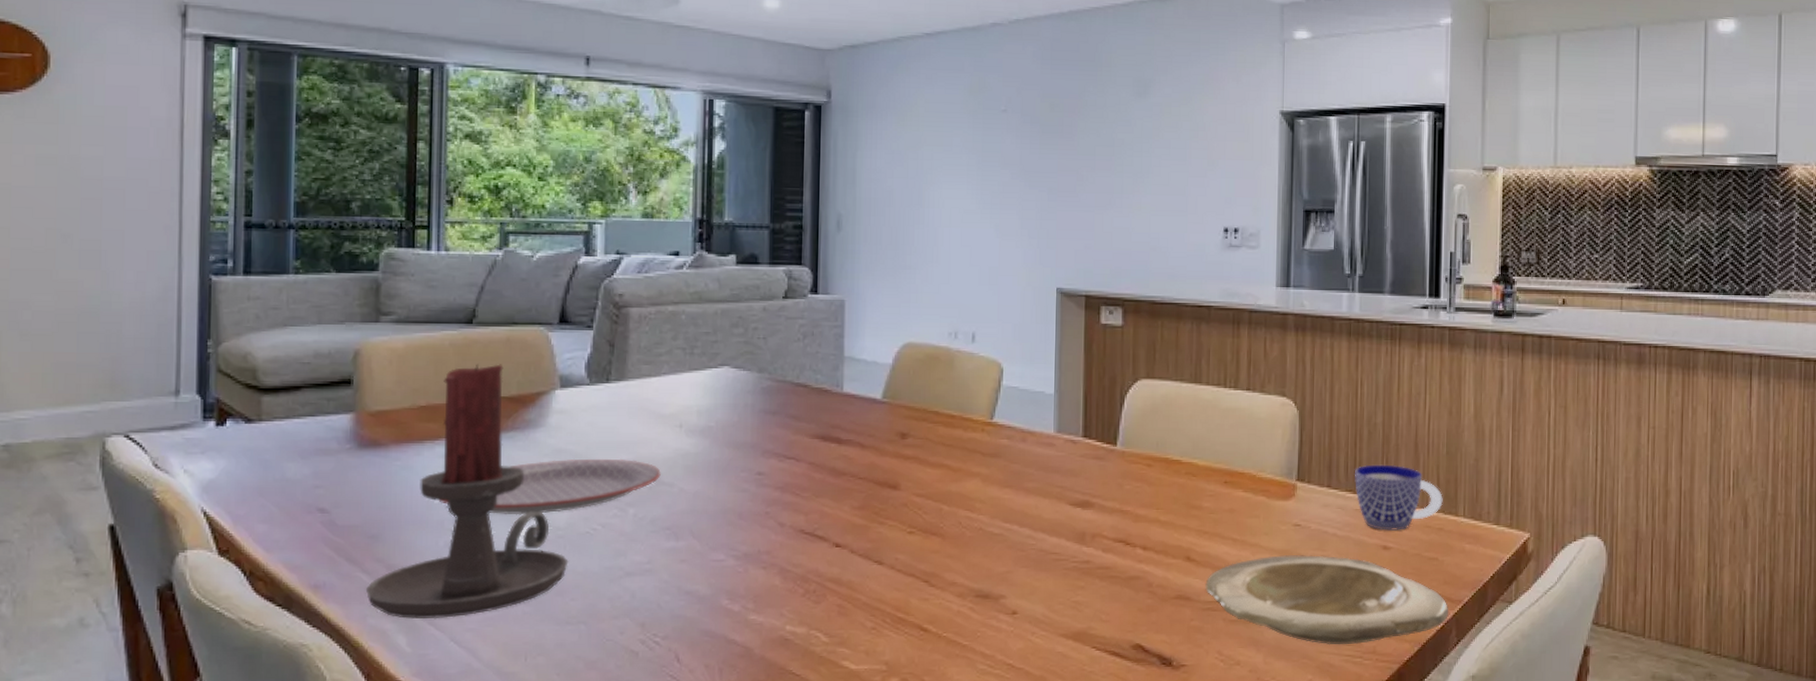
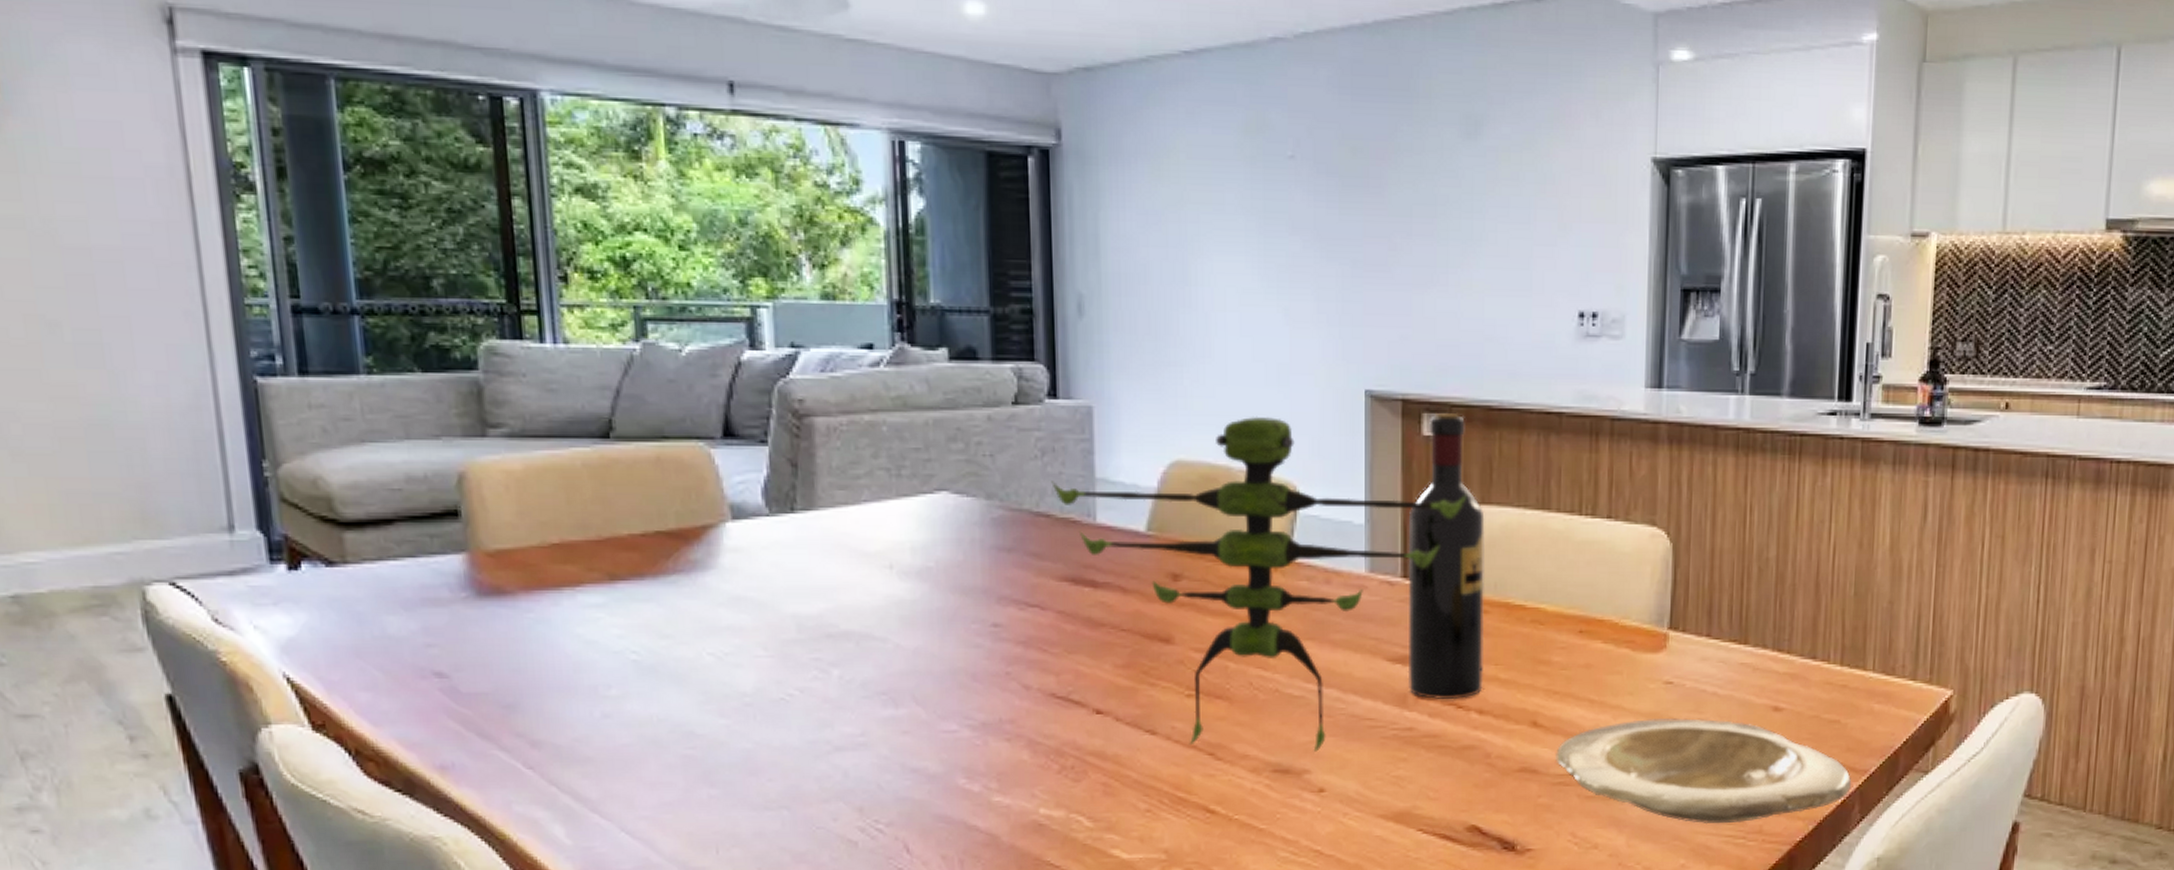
candle holder: present [365,364,569,619] -> none [506,490,761,806]
plate: present [438,458,661,515] -> none [587,608,870,679]
plant: none [810,308,1136,580] -> present [1051,416,1467,752]
wine bottle: none [1086,305,1149,538] -> present [1407,412,1485,700]
cup: present [1354,464,1443,530] -> none [1739,608,1848,688]

